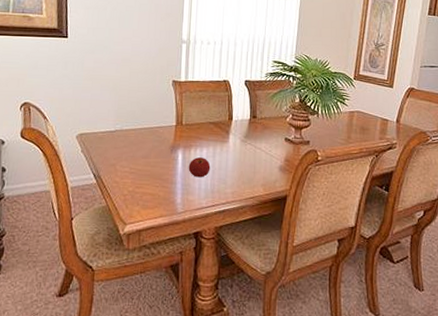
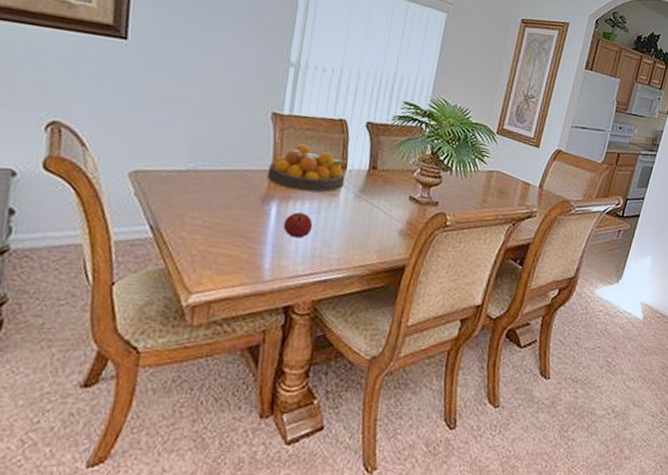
fruit bowl: none [173,103,233,140] -> present [267,143,348,192]

